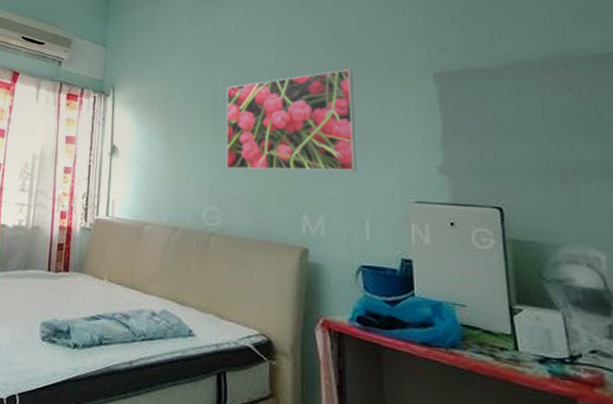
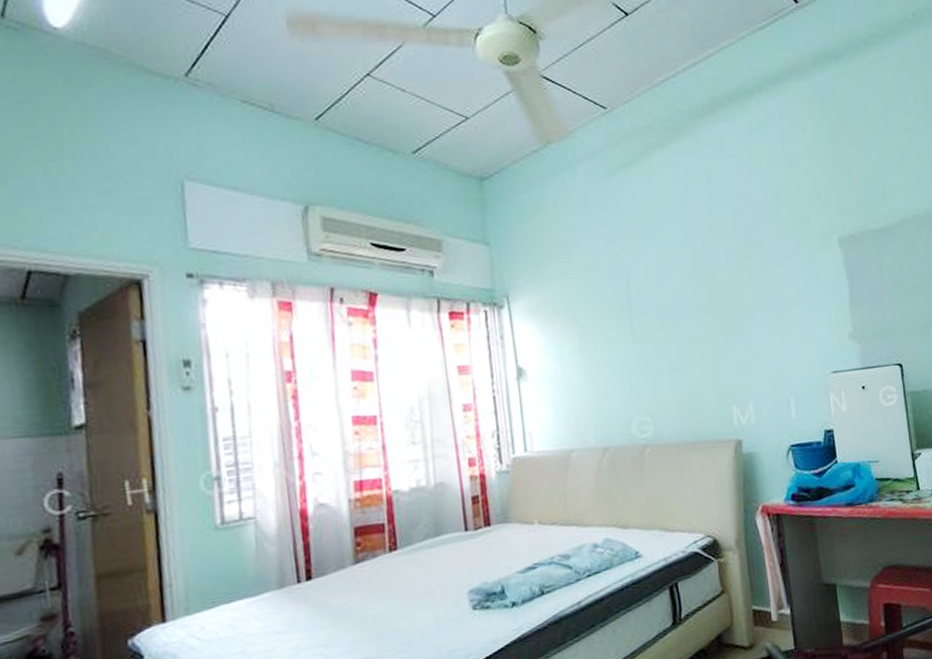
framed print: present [226,69,357,172] -> none [639,243,778,372]

